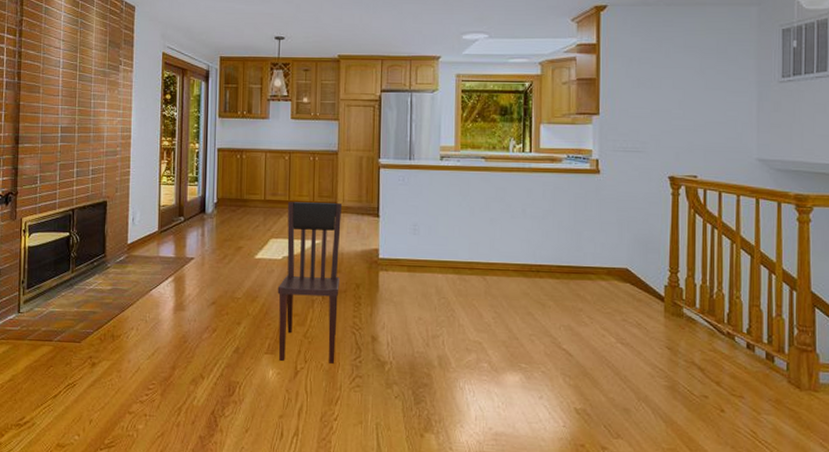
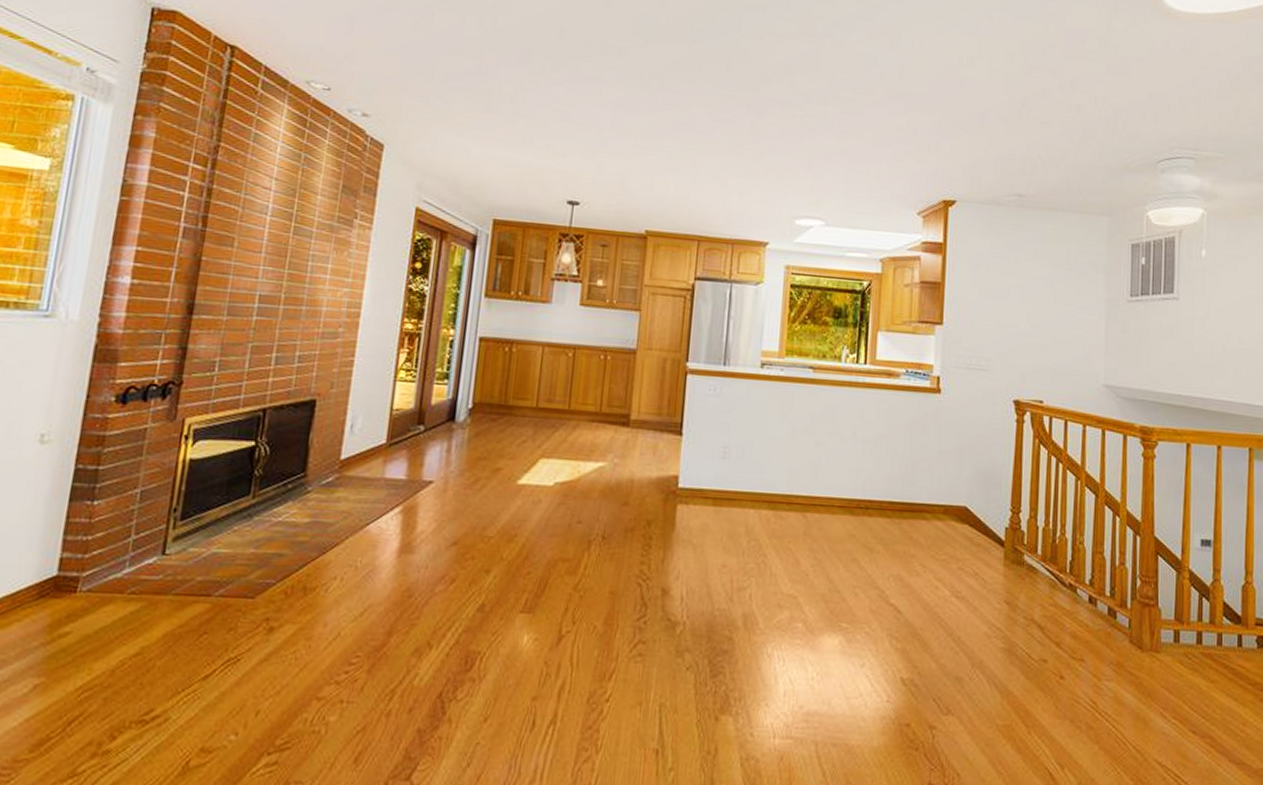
dining chair: present [277,202,343,364] -> none [538,411,637,625]

